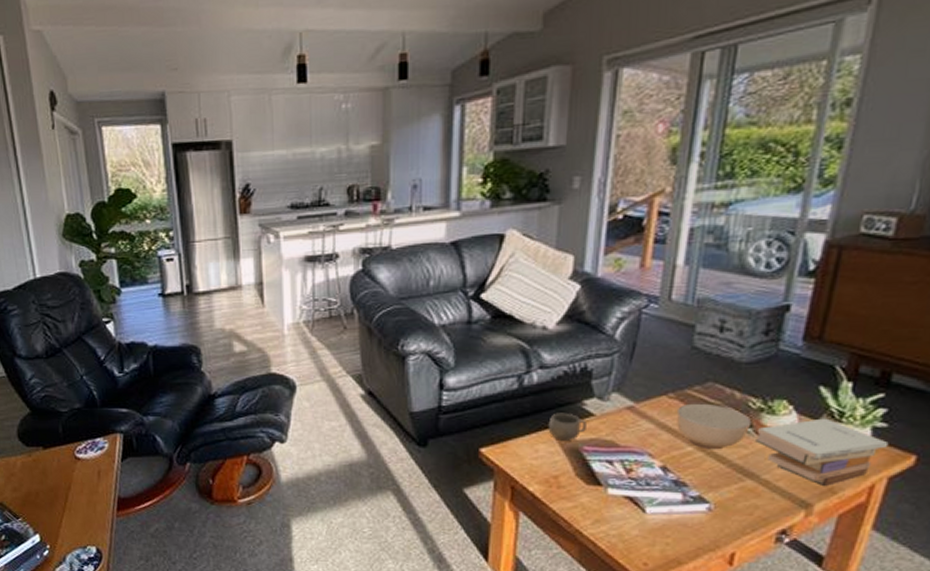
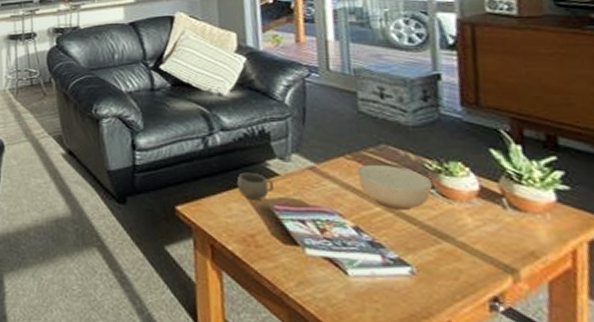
books: present [754,418,889,486] -> none [439,180,577,250]

